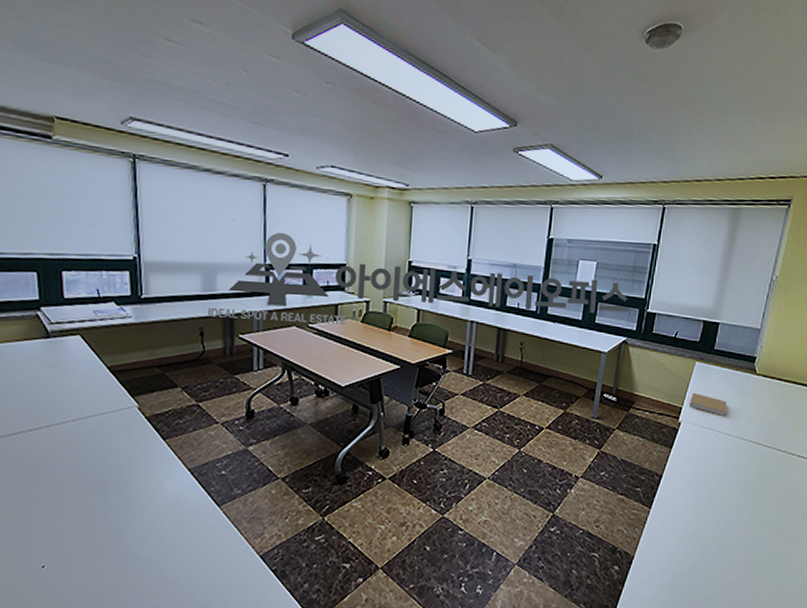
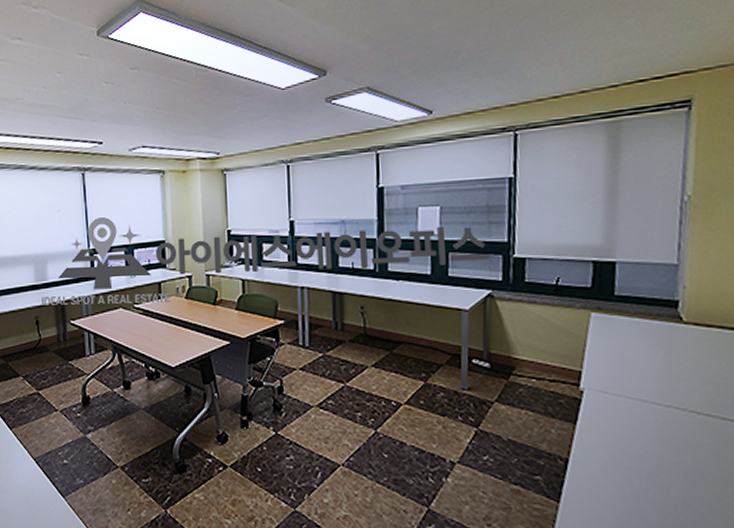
book: present [689,392,728,417] -> none [591,351,648,381]

